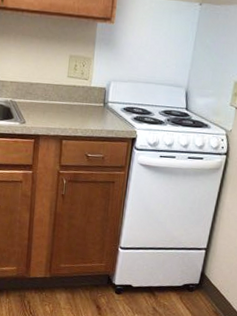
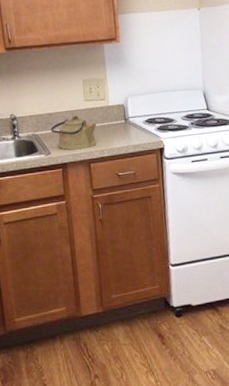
kettle: none [29,89,76,125] -> present [51,115,97,150]

